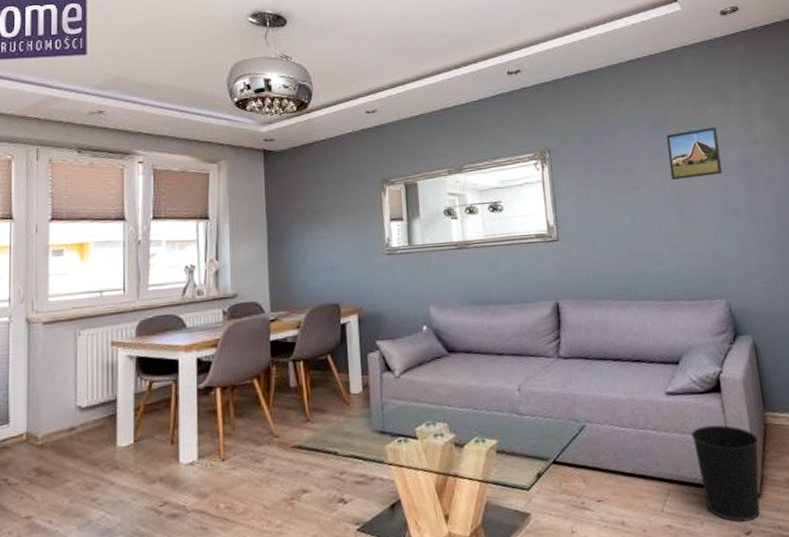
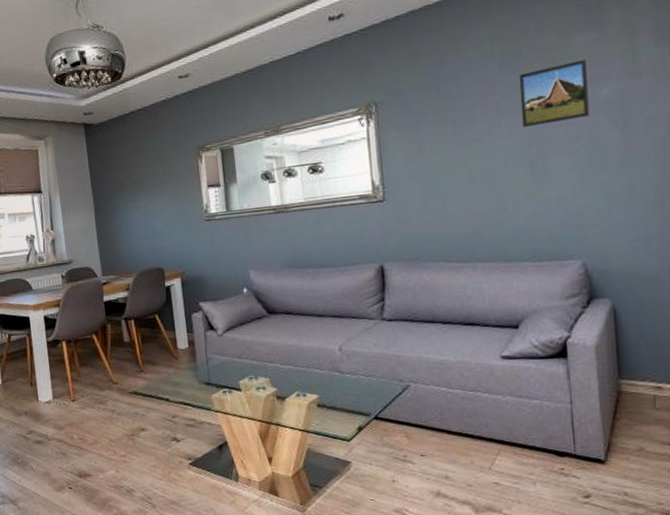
wastebasket: present [691,425,761,522] -> none [528,390,609,485]

